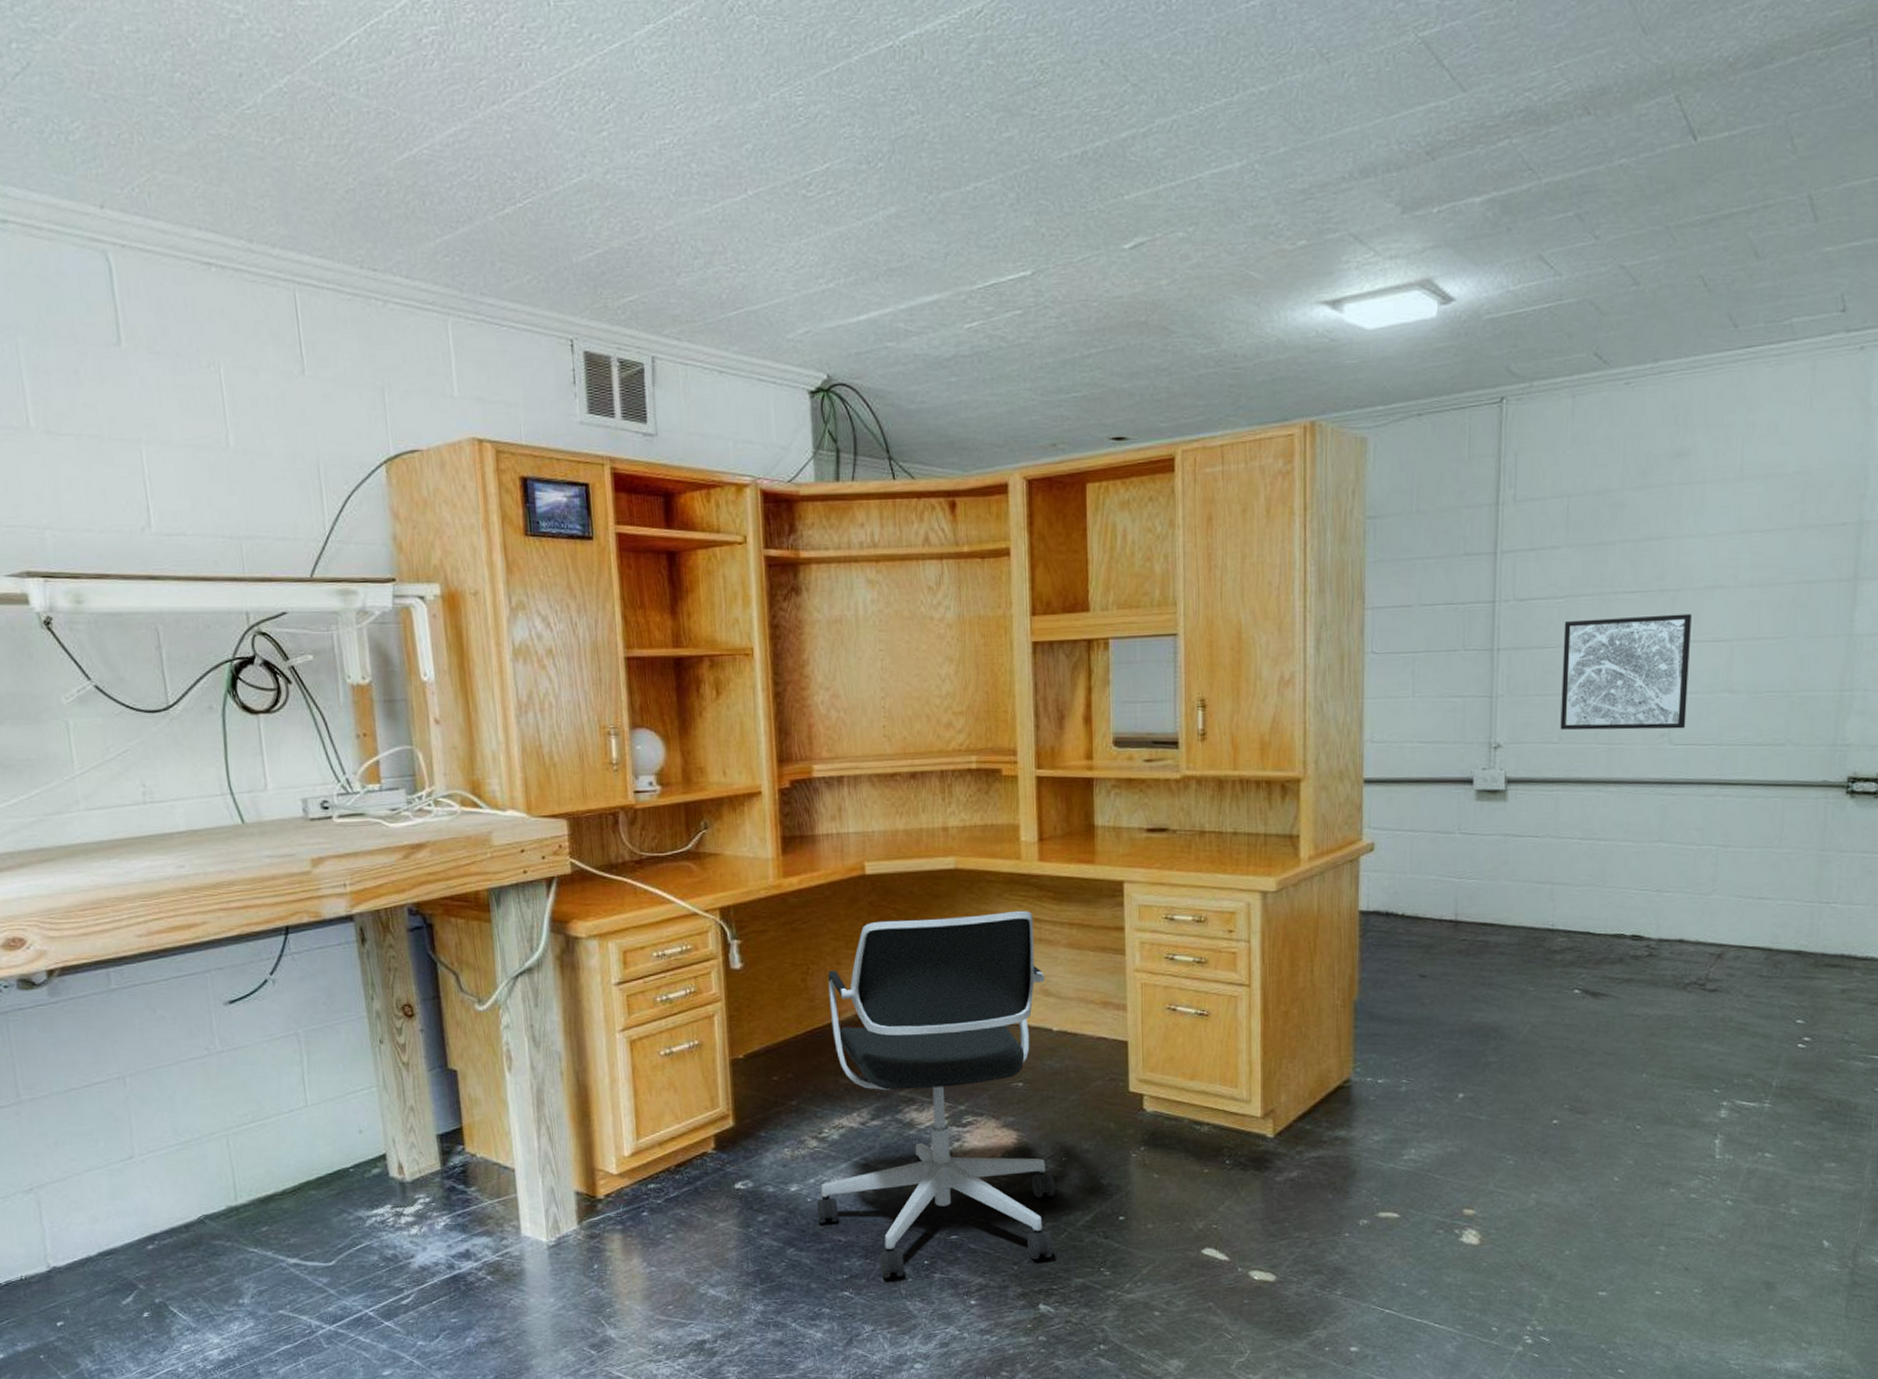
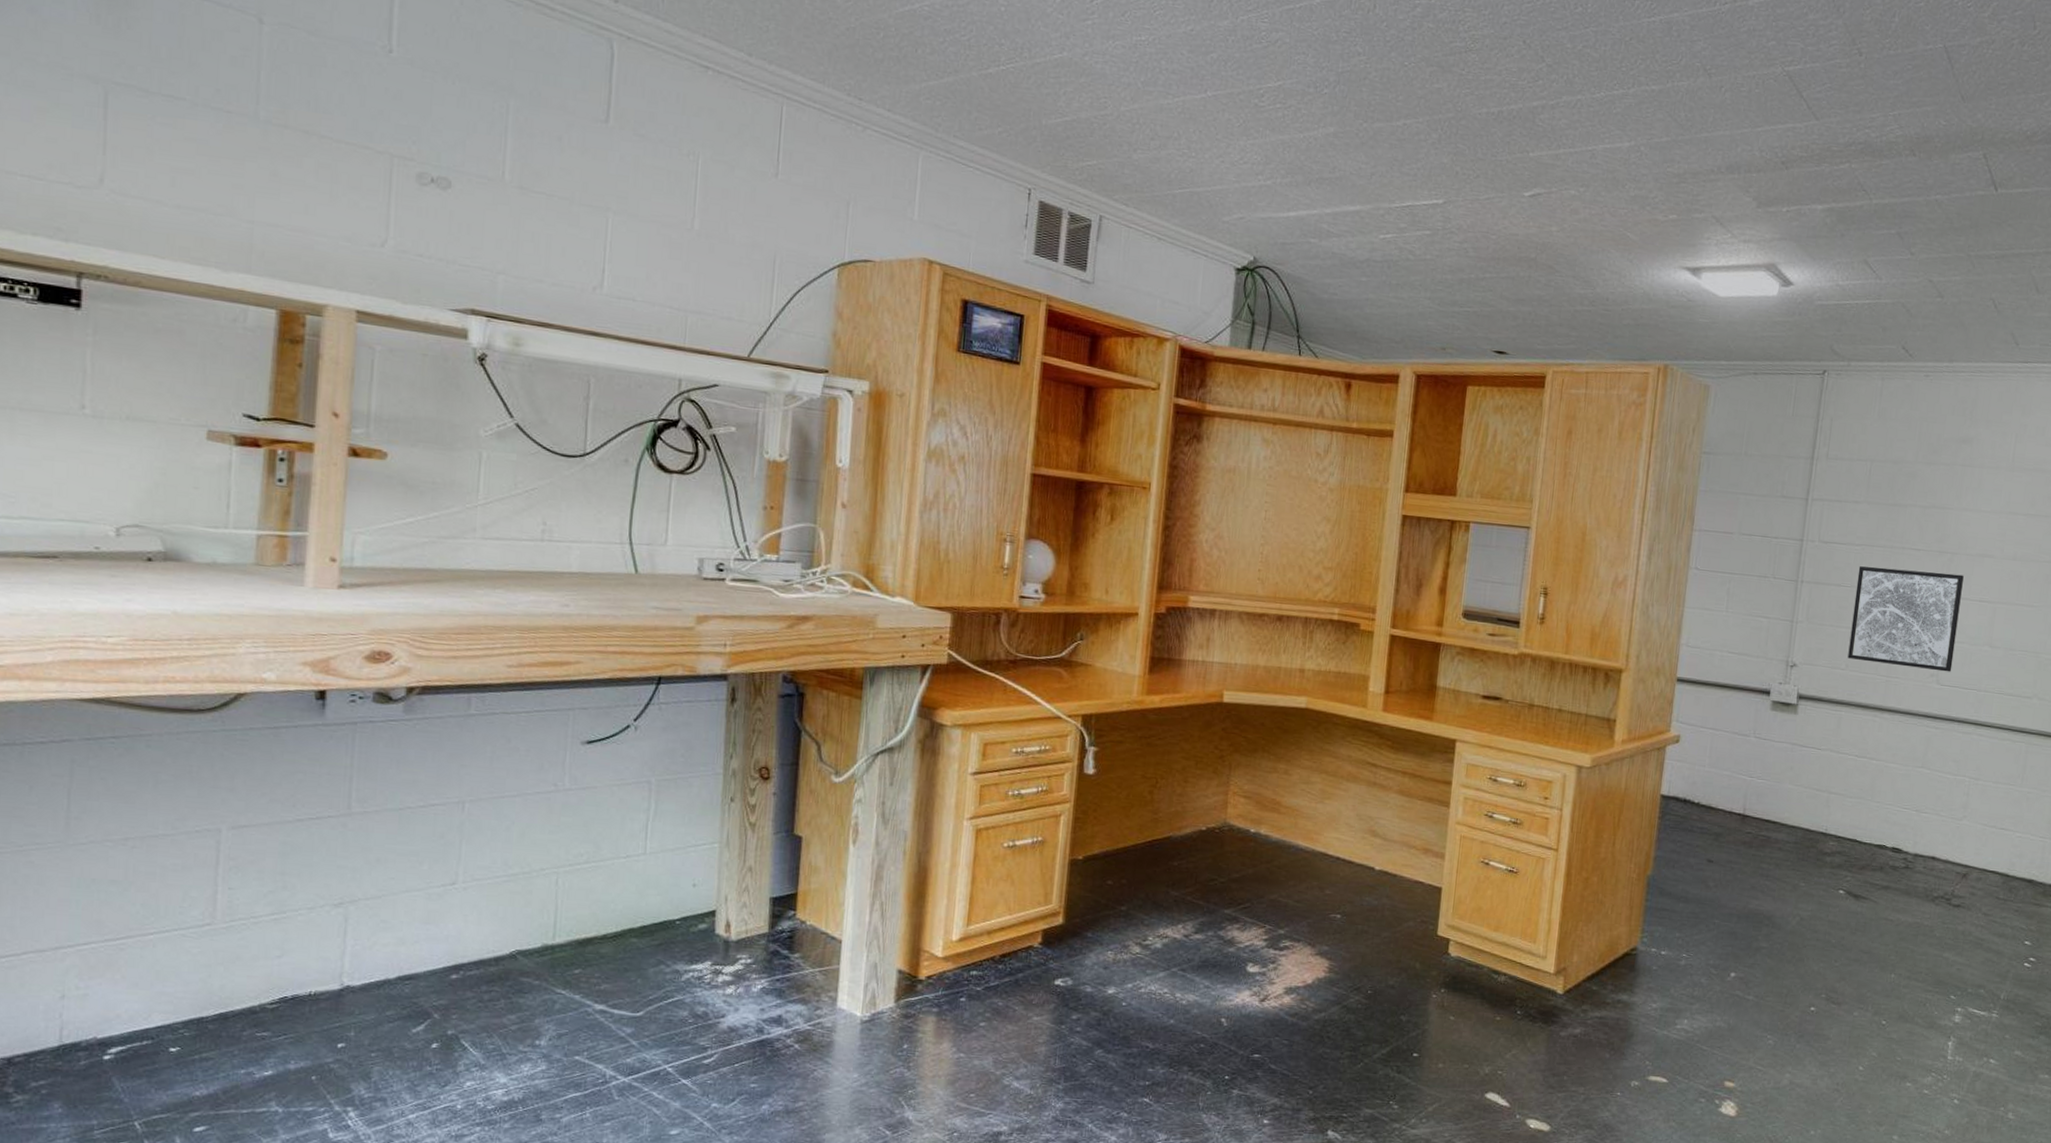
office chair: present [816,910,1055,1278] -> none [1129,746,1374,1089]

